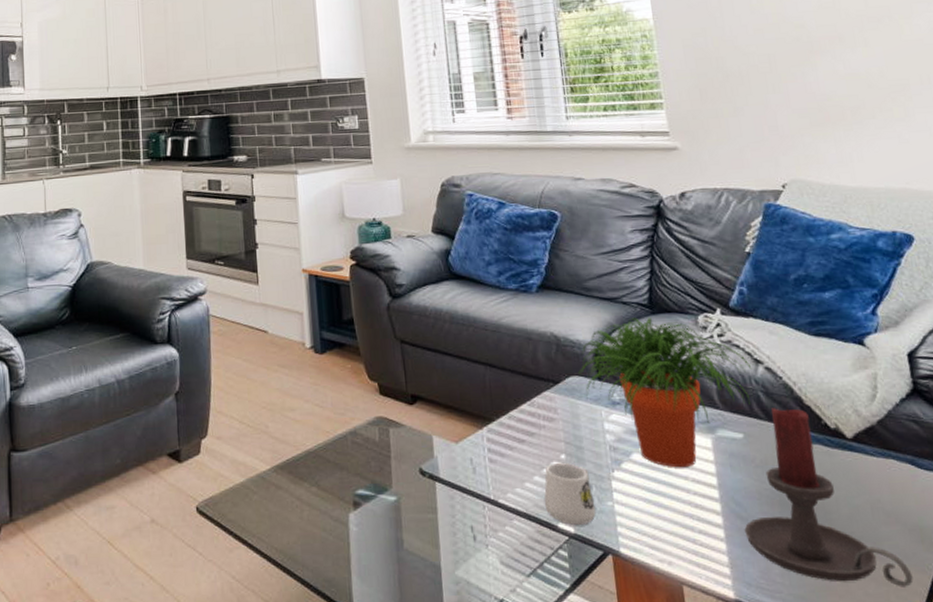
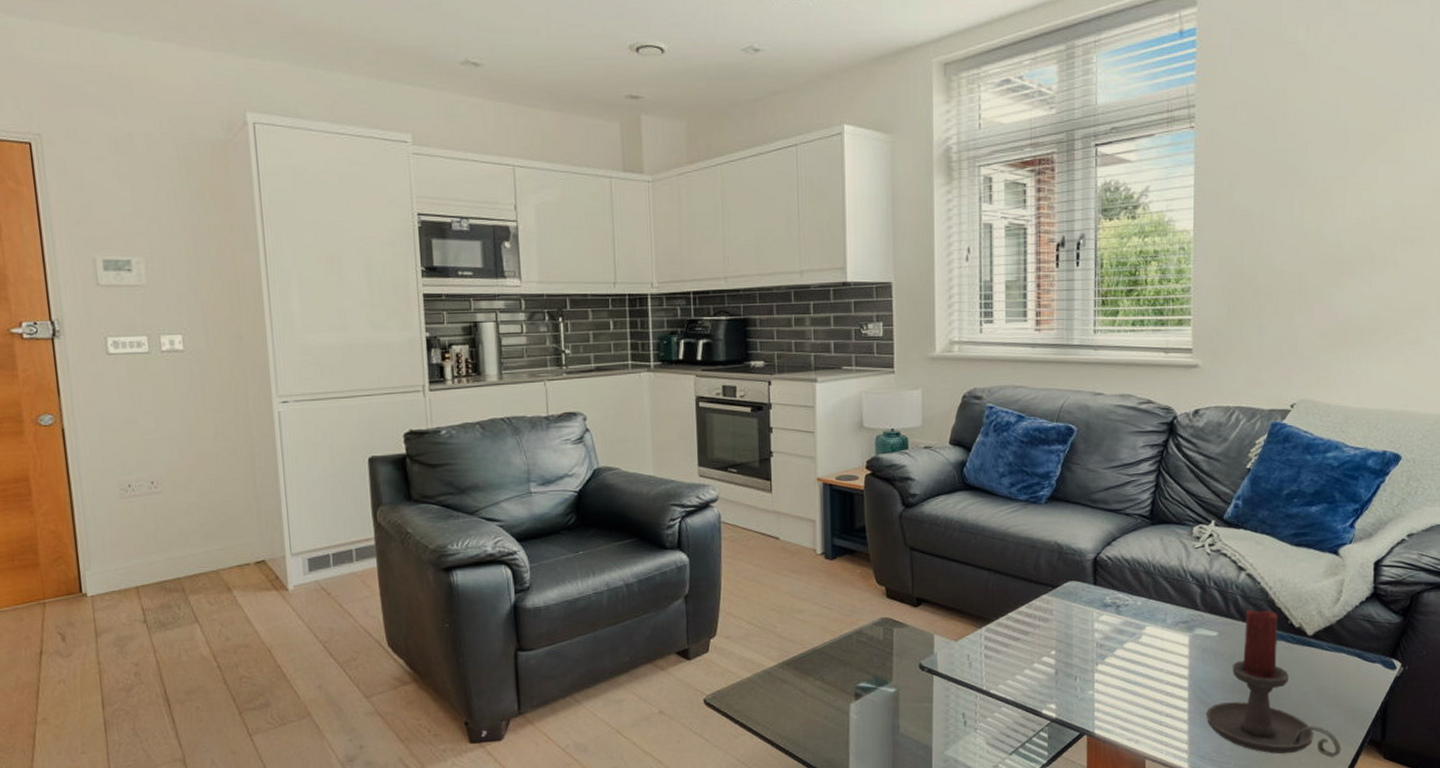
mug: present [544,462,596,526] -> none [1031,657,1077,712]
potted plant: present [578,317,752,468] -> none [1076,527,1235,662]

